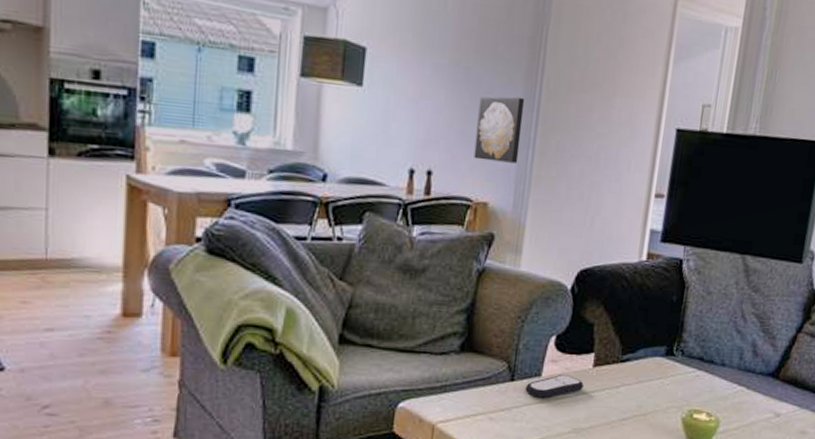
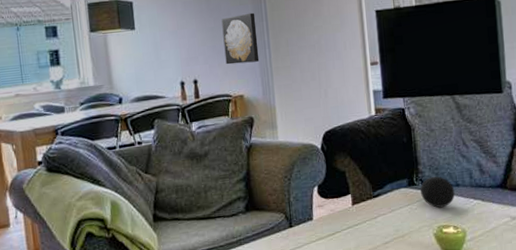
remote control: present [525,374,584,399] -> none [302,215,348,238]
decorative ball: none [677,349,719,389] -> present [420,176,455,208]

